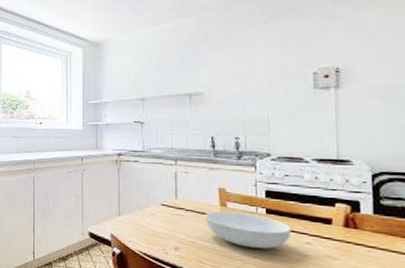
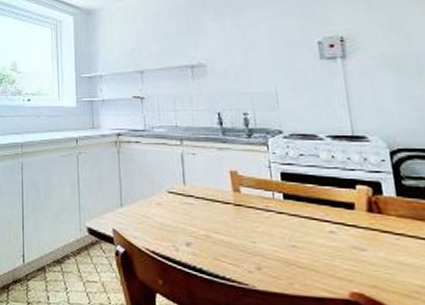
serving bowl: present [205,211,292,249] -> none [217,198,314,241]

